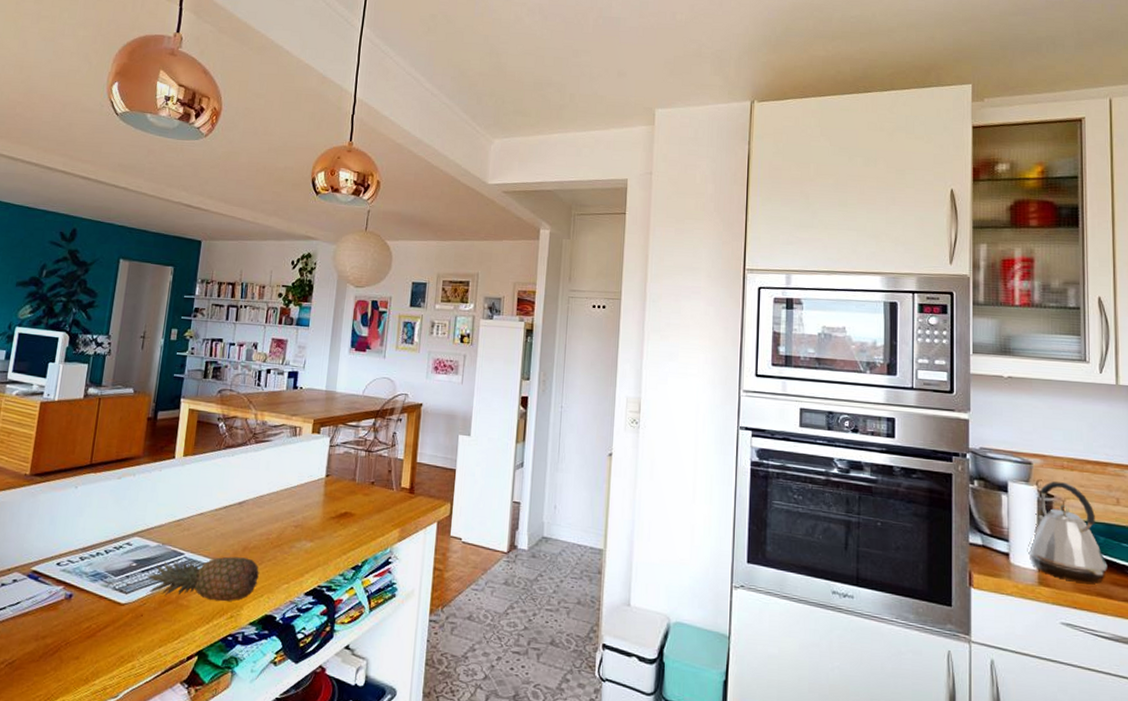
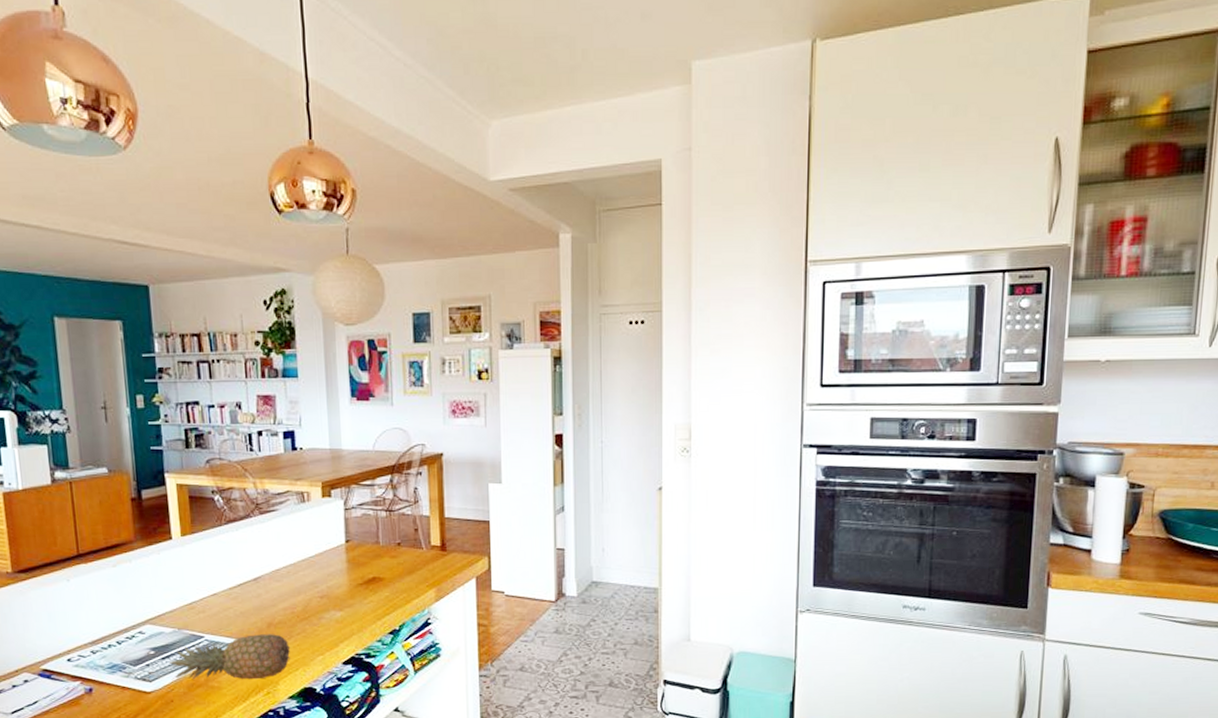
kettle: present [1028,481,1108,584] -> none [1112,471,1194,573]

